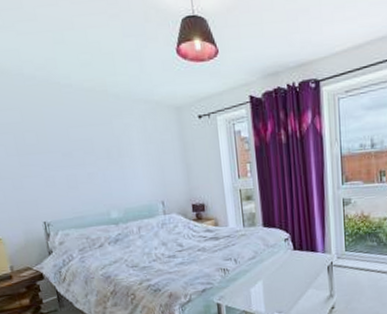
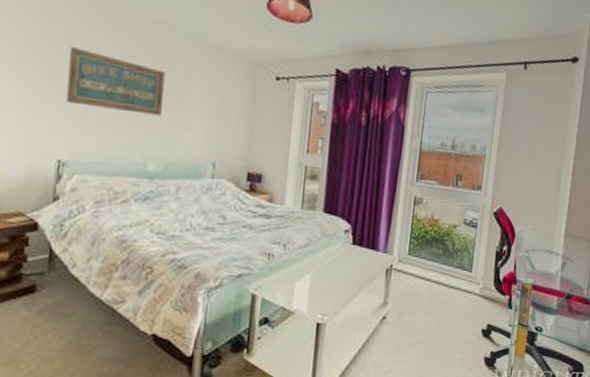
wall art: none [29,127,112,175] -> present [67,47,165,116]

